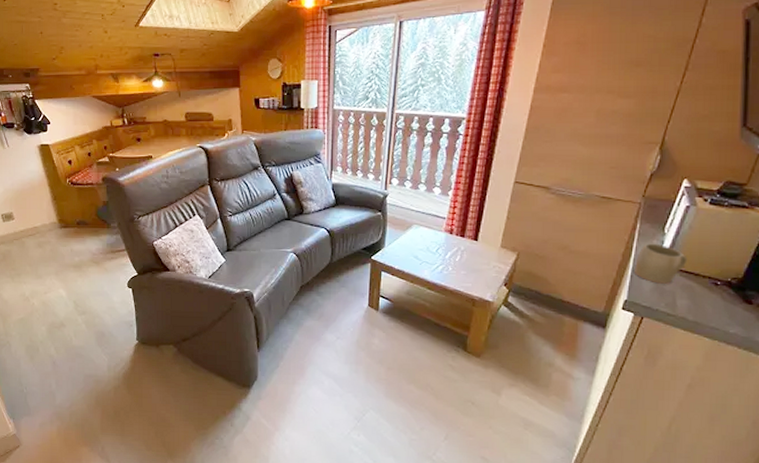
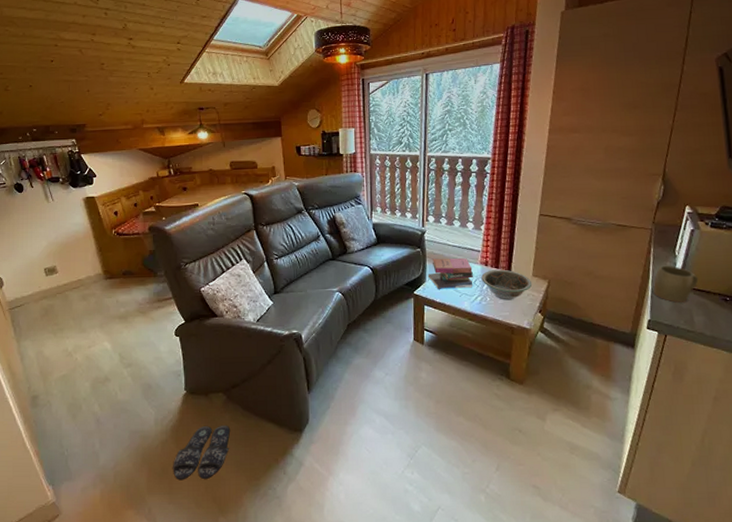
slippers: none [125,375,179,424] -> present [173,425,230,481]
books: none [387,223,436,256] -> present [427,258,473,289]
decorative bowl: none [445,238,500,271] -> present [481,269,533,300]

